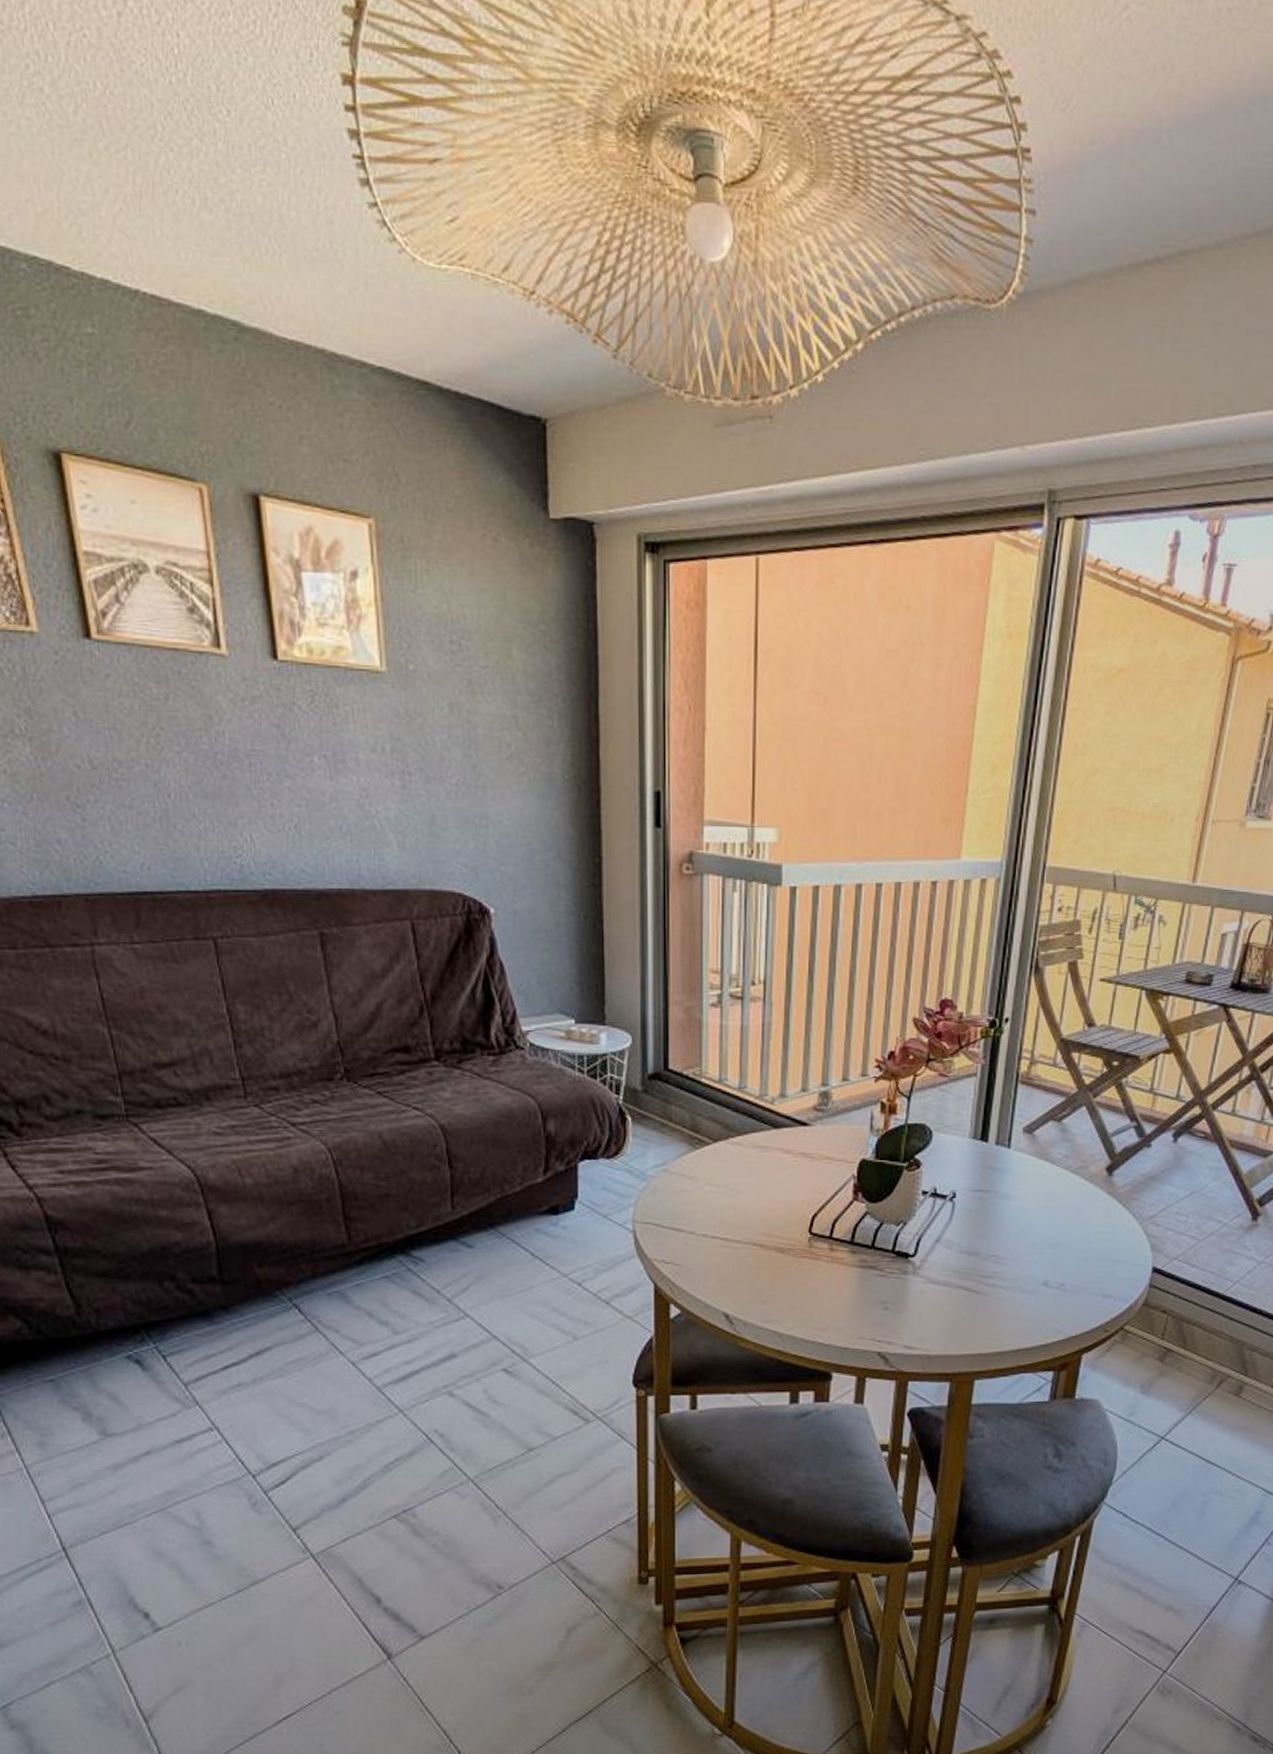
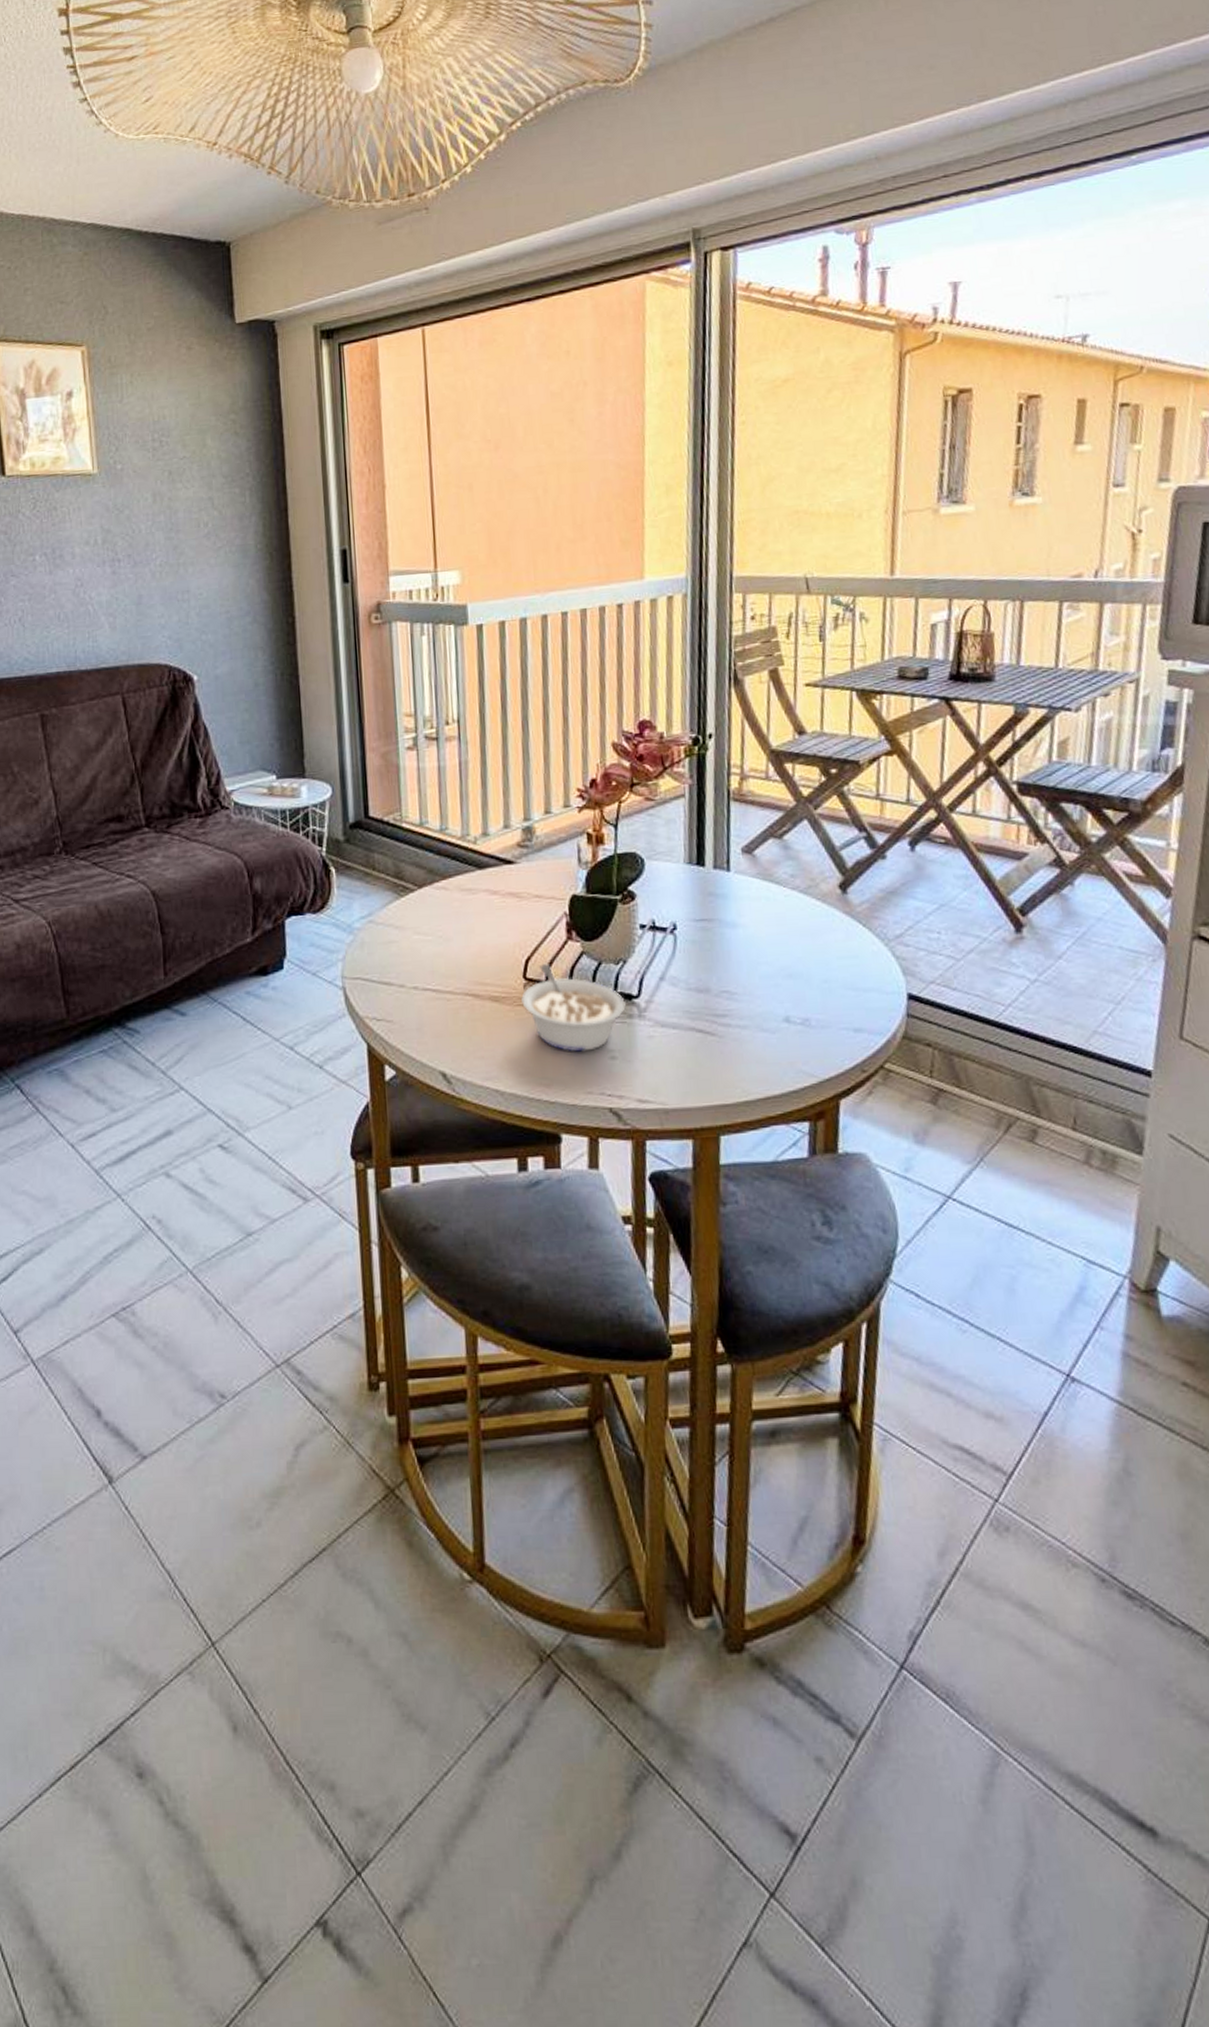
legume: none [805,1220,902,1302] -> present [521,963,626,1052]

